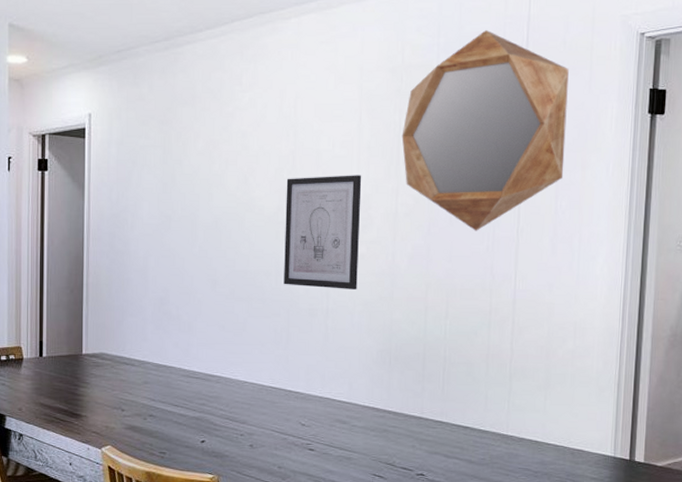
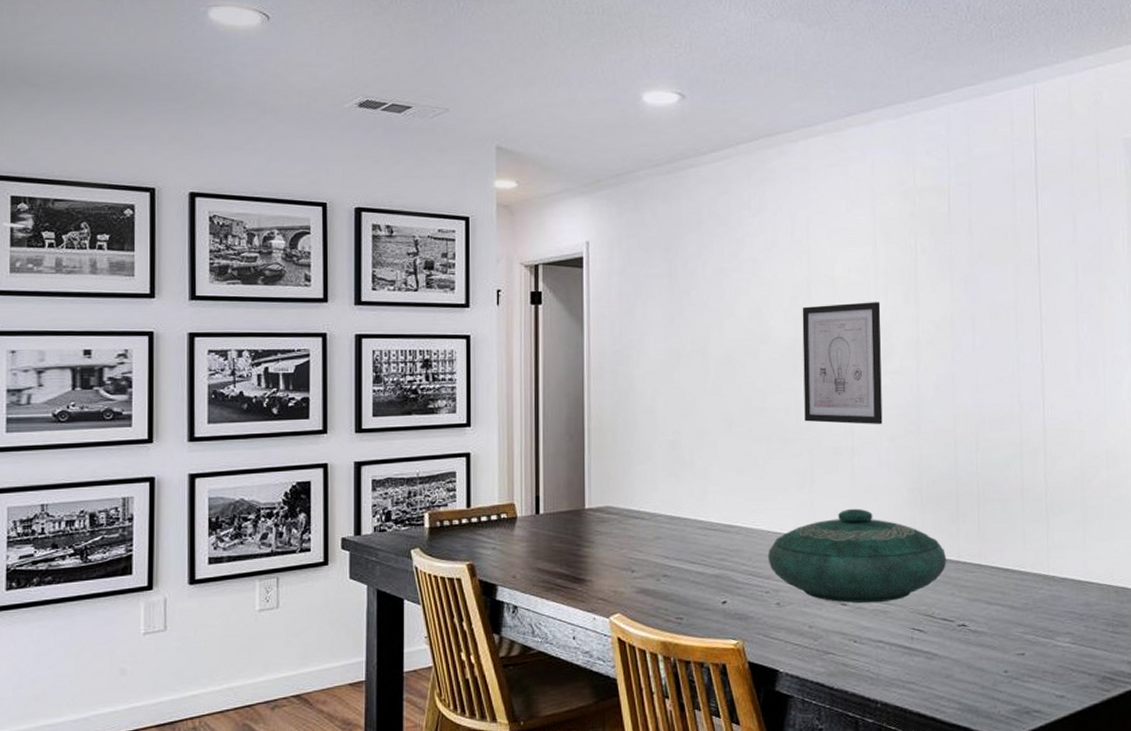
decorative bowl: none [244,365,410,450] -> present [767,508,947,603]
home mirror: present [401,30,569,231] -> none [918,153,1082,358]

